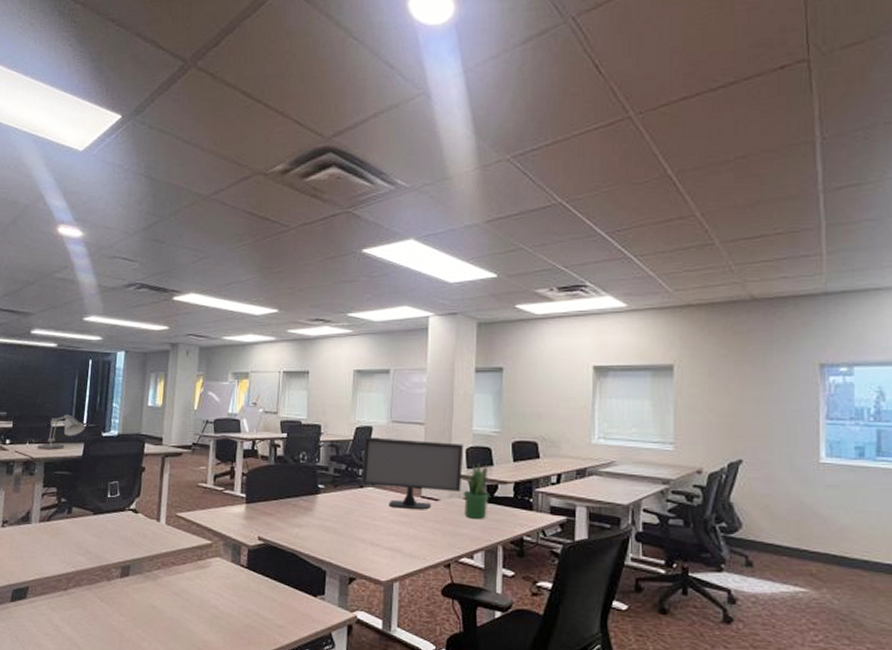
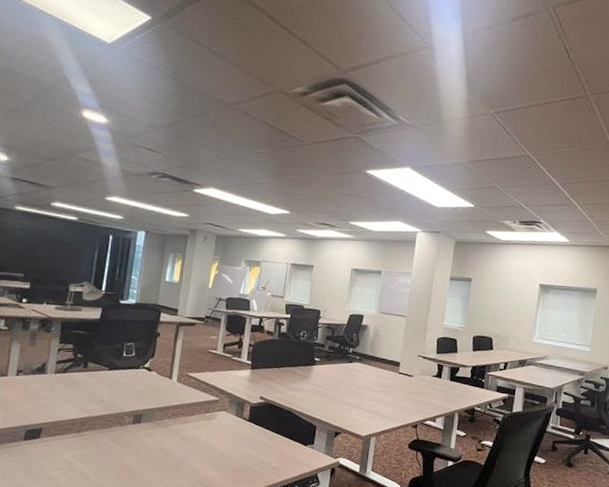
computer monitor: present [361,437,464,510] -> none [351,323,436,383]
planter: present [463,463,490,519] -> none [431,350,453,393]

